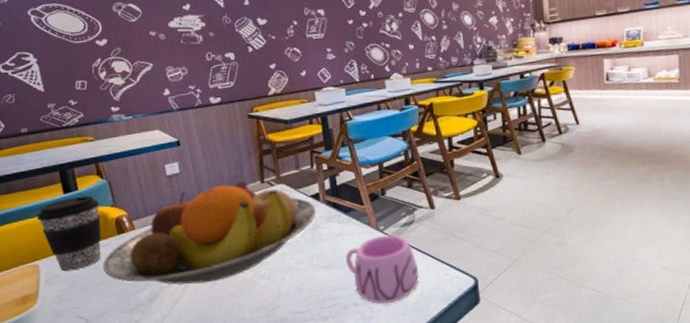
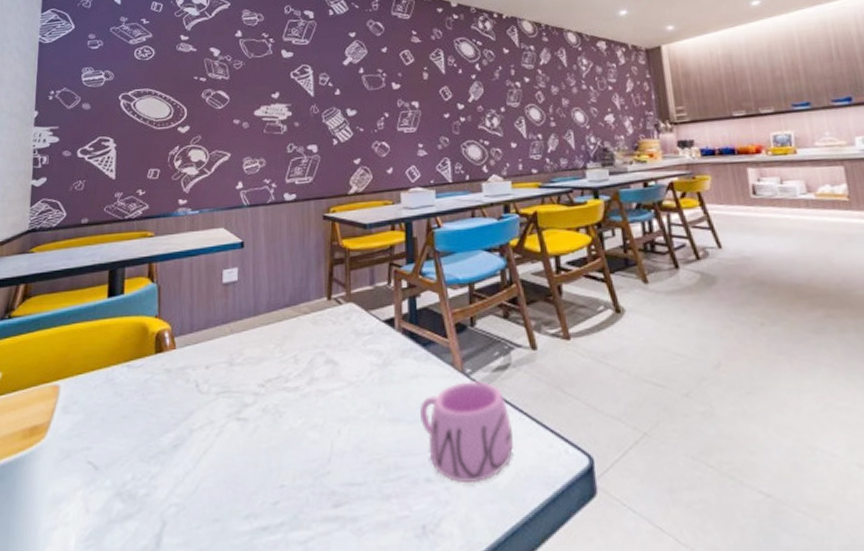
coffee cup: present [37,195,102,272] -> none [73,301,143,398]
fruit bowl: present [102,181,317,285] -> none [130,296,390,429]

